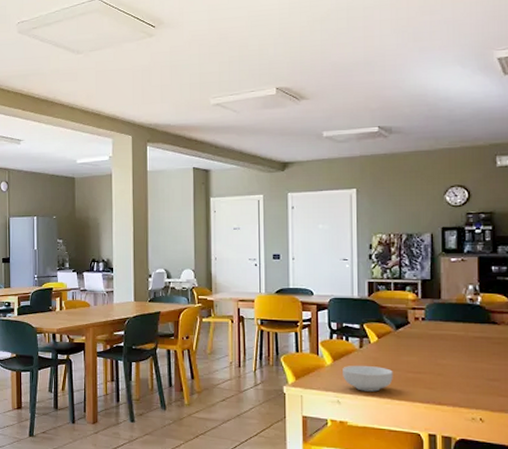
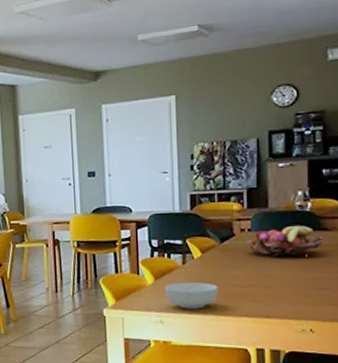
fruit basket: none [420,318,493,347] -> present [246,226,324,257]

